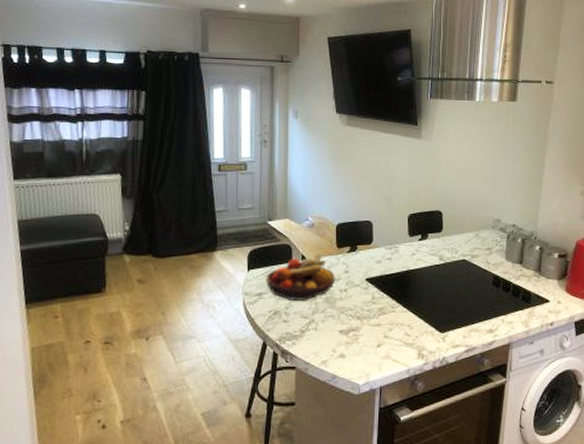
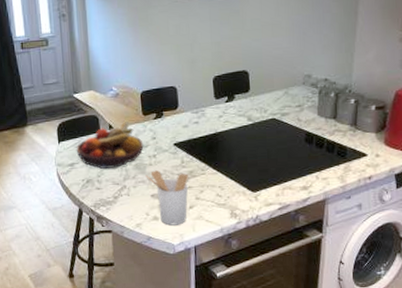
utensil holder: none [335,305,379,364] -> present [146,170,189,226]

